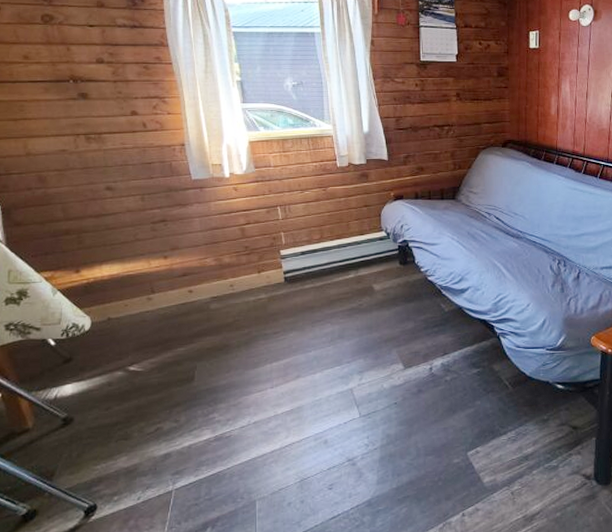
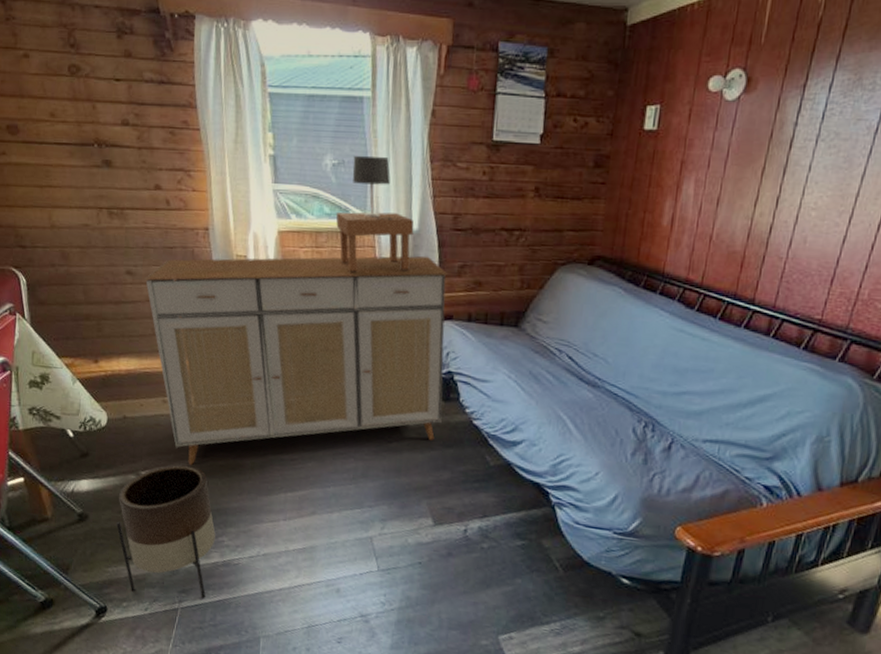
planter: none [104,353,206,484] -> present [116,464,216,598]
sideboard: none [124,151,402,354] -> present [144,256,448,466]
table lamp: none [298,78,365,170] -> present [335,156,414,273]

